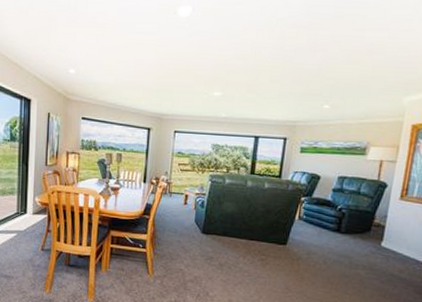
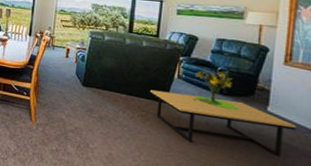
coffee table: none [270,232,406,289] -> present [149,89,296,157]
bouquet: none [311,208,355,248] -> present [192,70,239,111]

